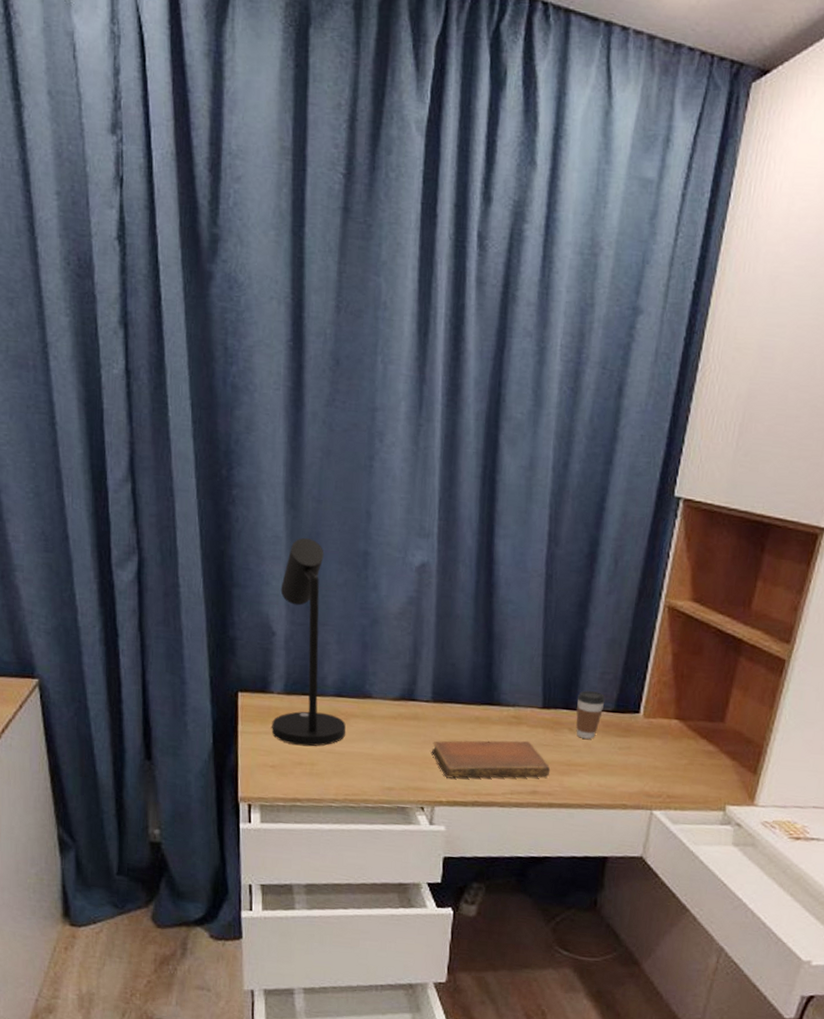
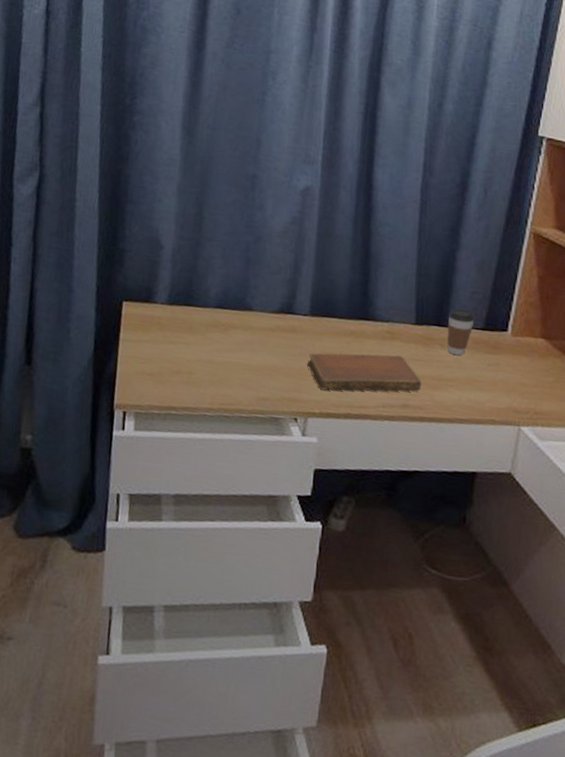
desk lamp: present [271,537,346,747] -> none [152,160,225,356]

